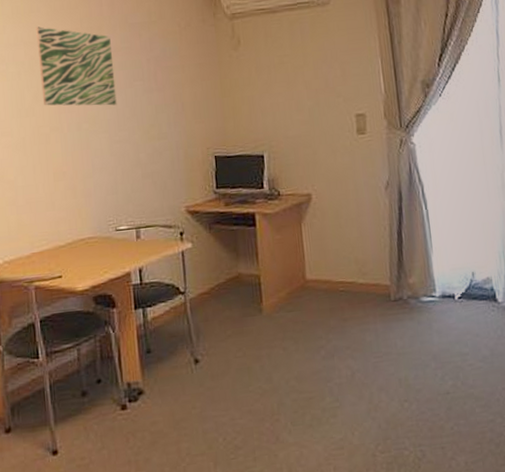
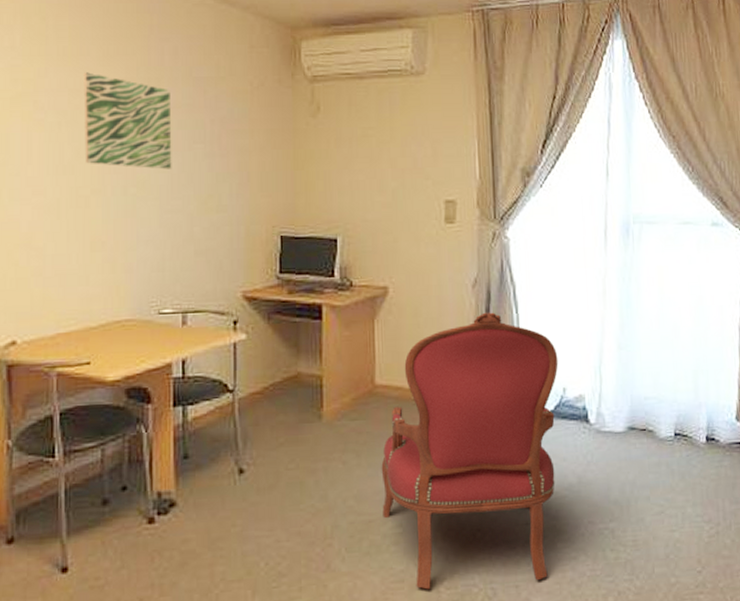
armchair: none [316,210,471,454] -> present [381,312,559,590]

